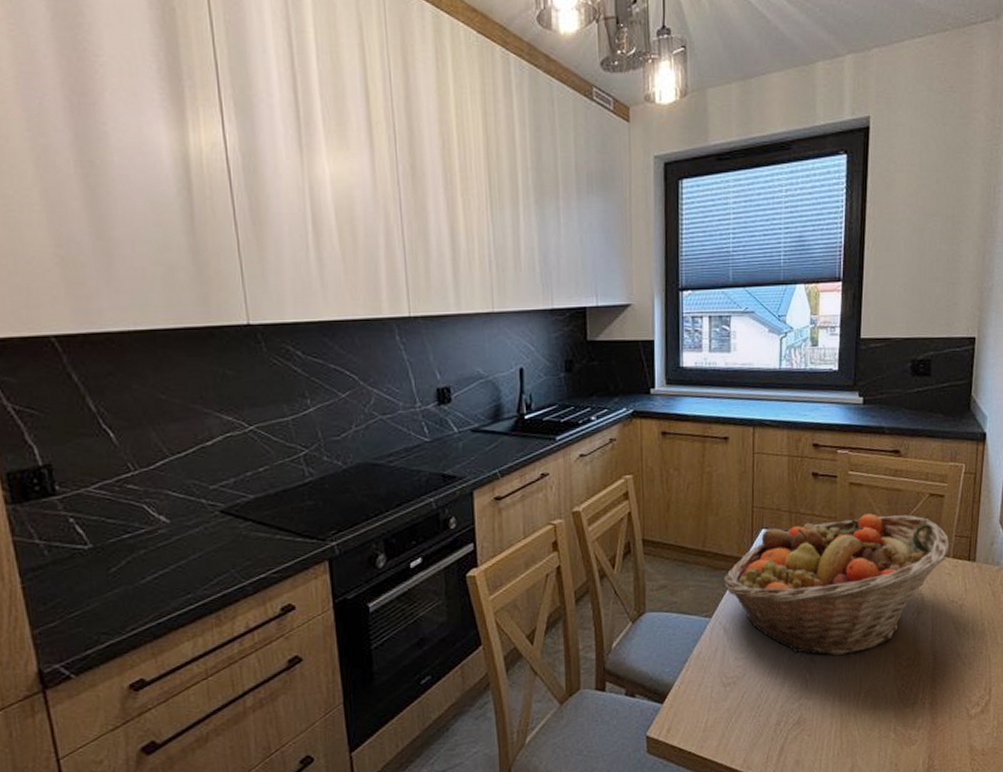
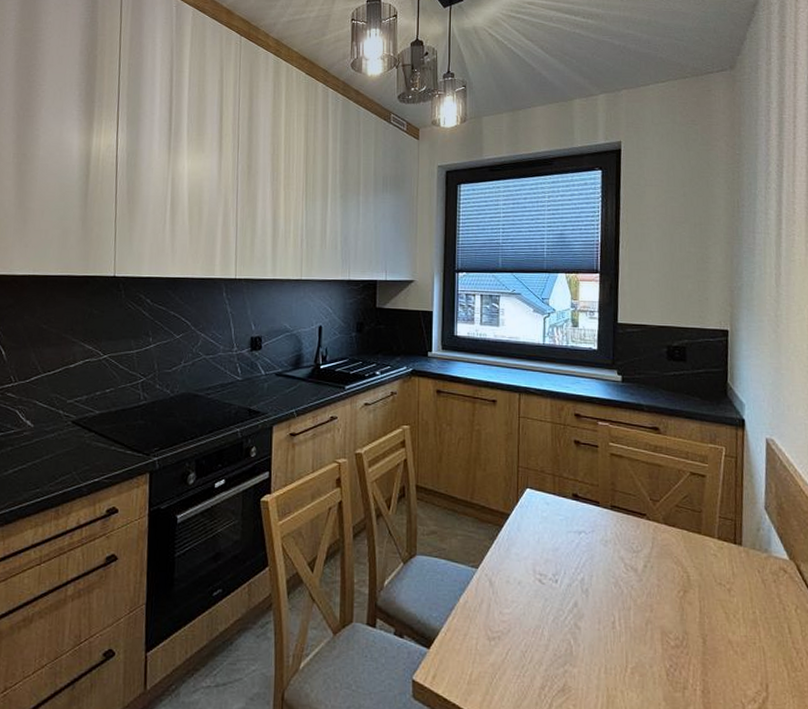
fruit basket: present [723,513,950,656] -> none [490,485,714,625]

